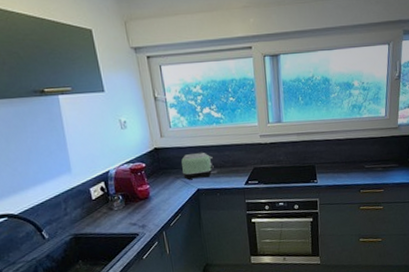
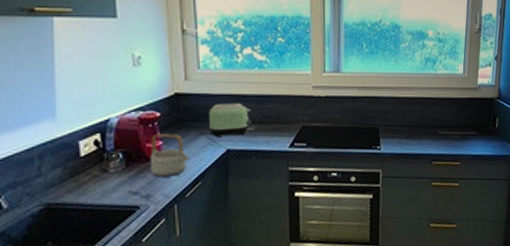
teapot: none [140,179,171,212] -> present [151,133,190,177]

